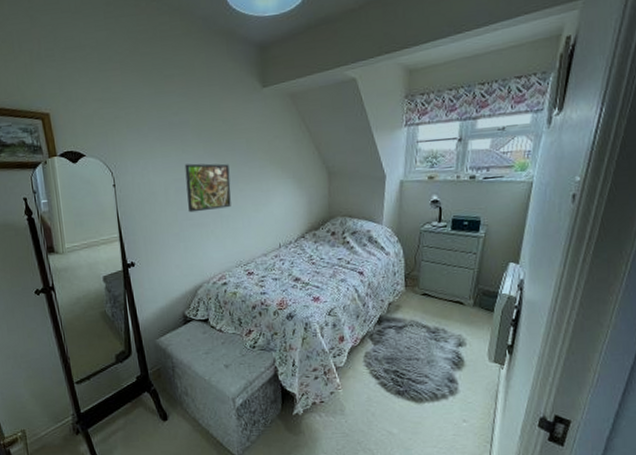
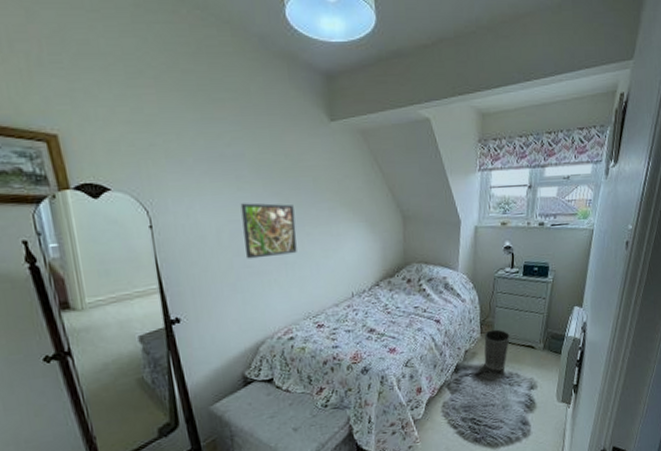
waste basket: none [408,283,437,325] -> present [484,329,510,371]

